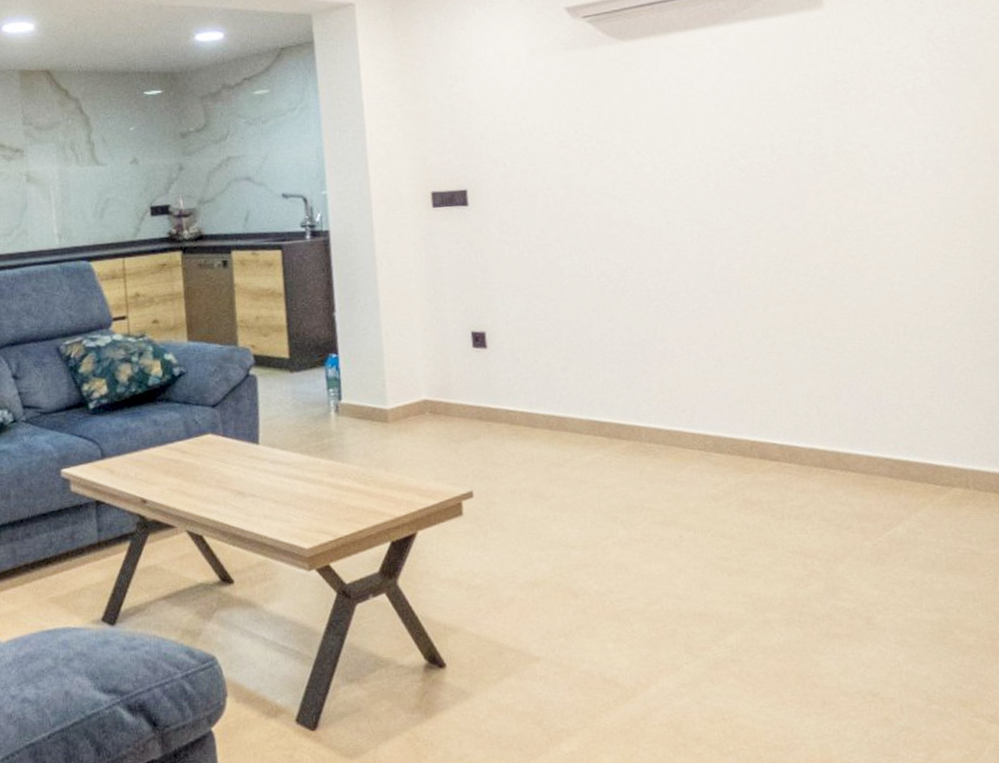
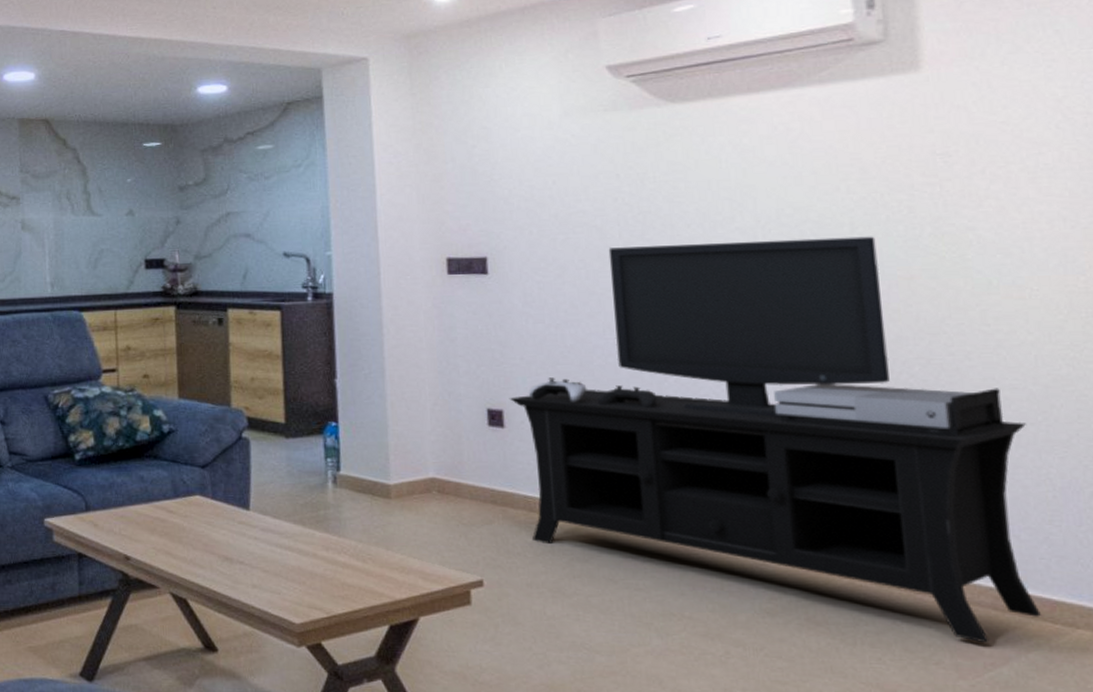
media console: none [490,156,925,507] -> present [509,236,1041,644]

